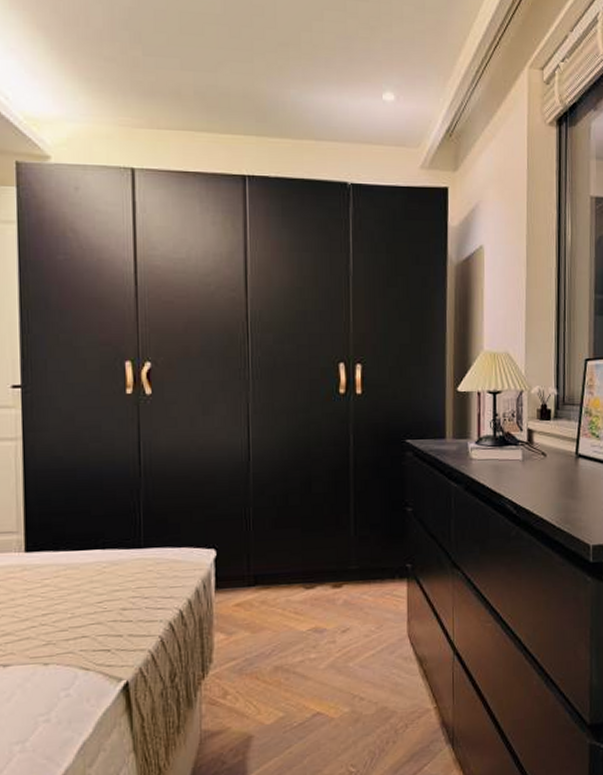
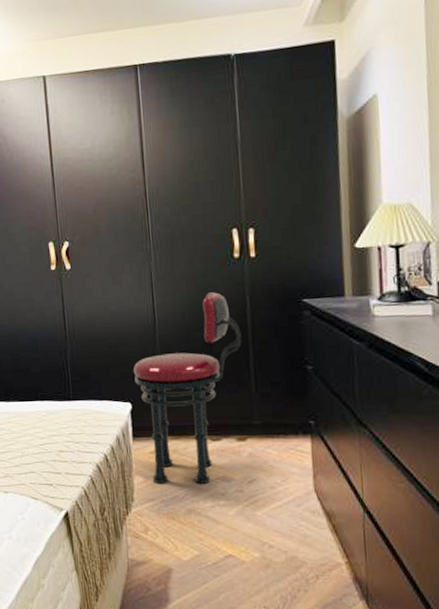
stool: none [221,429,343,641] -> present [134,292,242,485]

